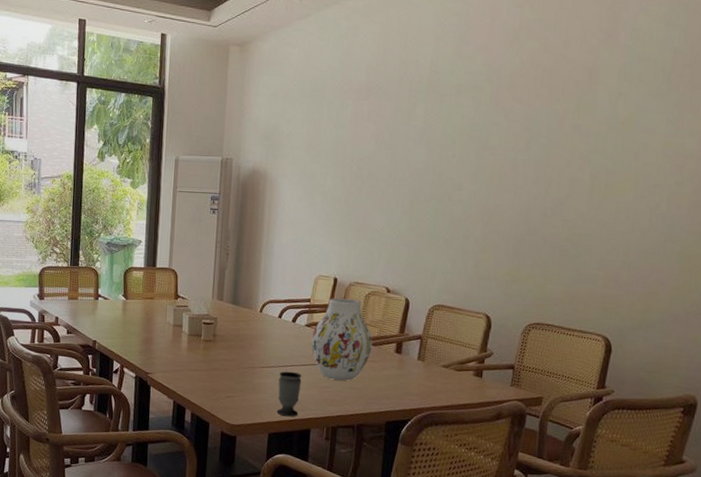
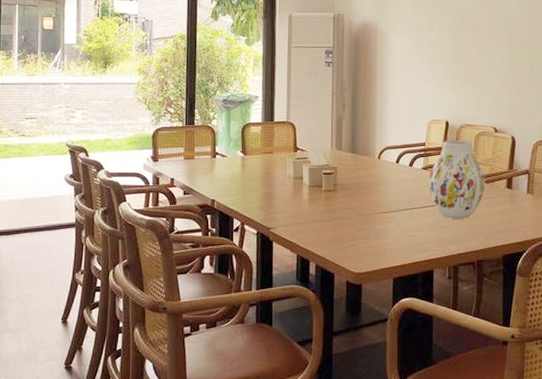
cup: present [276,371,301,417] -> none [400,214,421,260]

